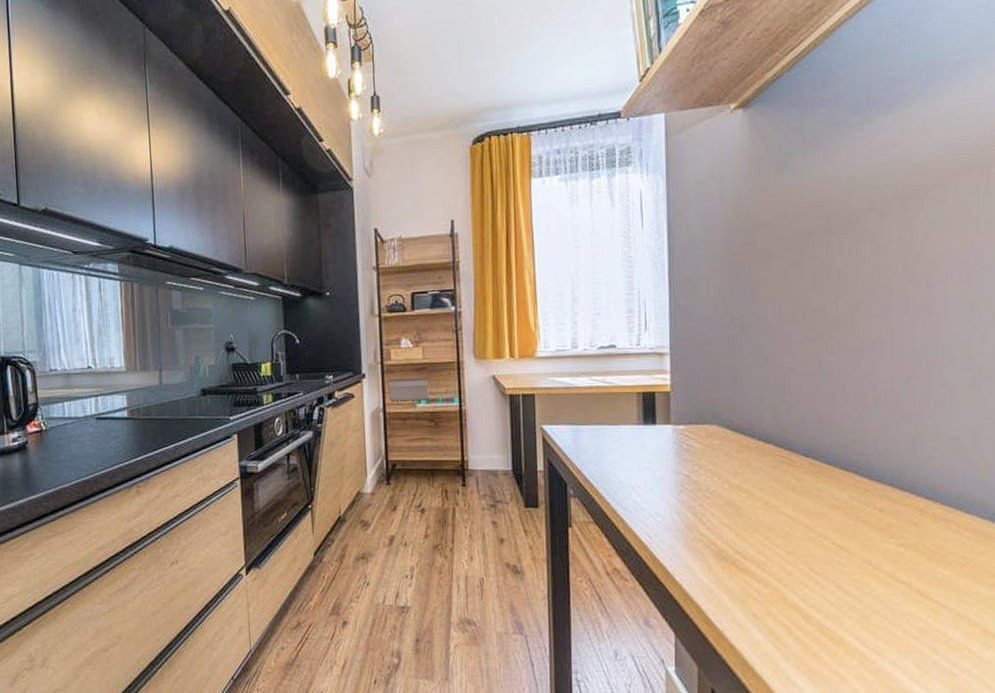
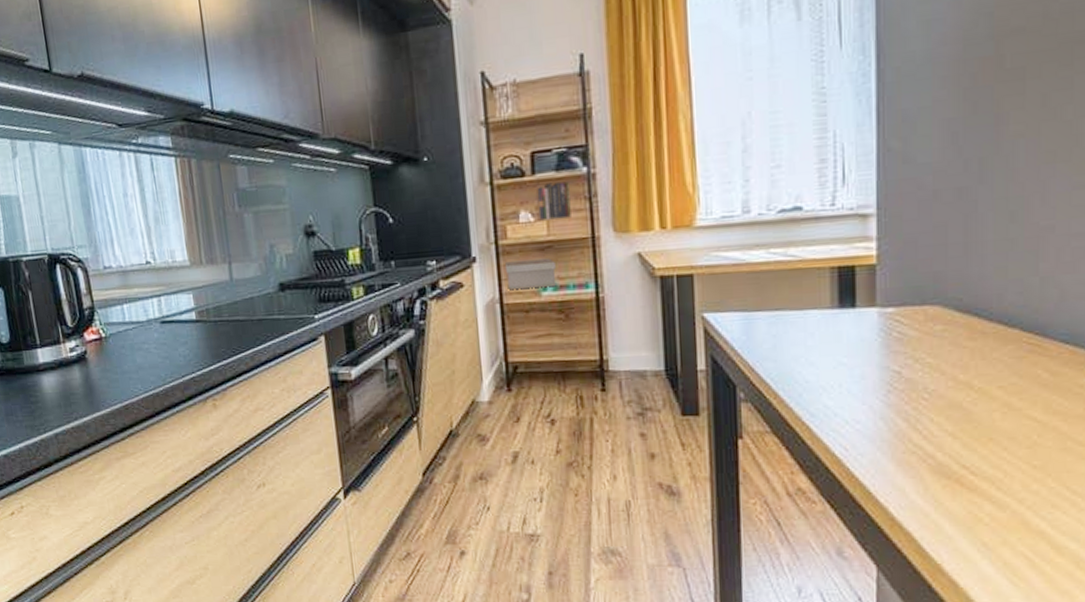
books: none [414,317,442,347] -> present [535,181,571,221]

